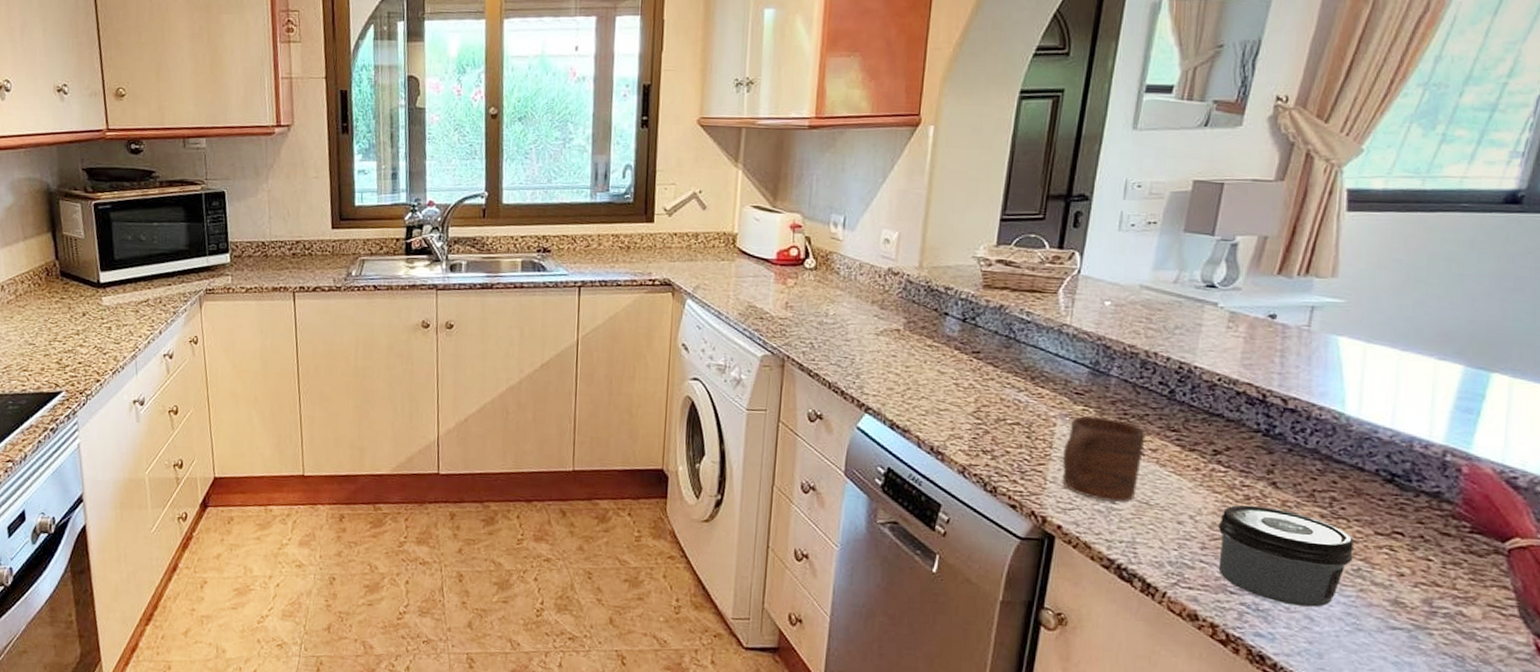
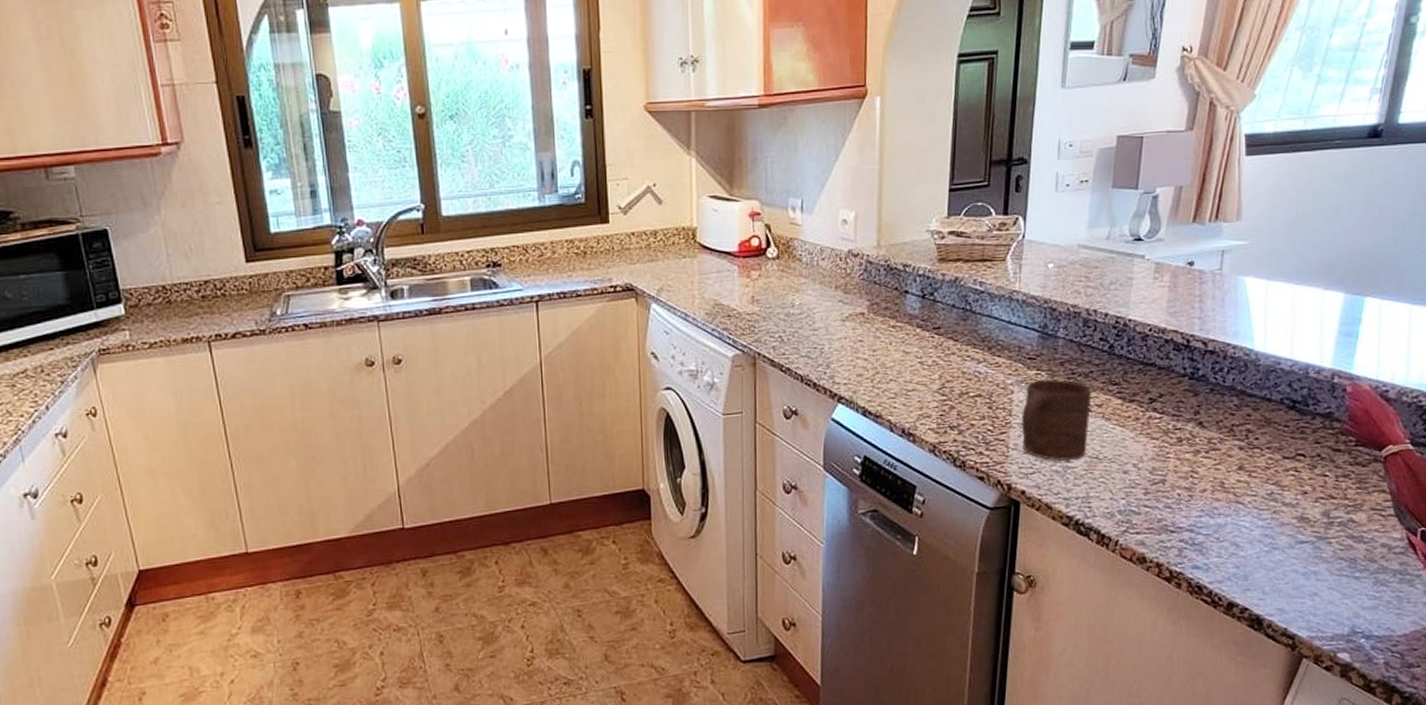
jar: present [1218,504,1354,607] -> none [1157,446,1267,535]

